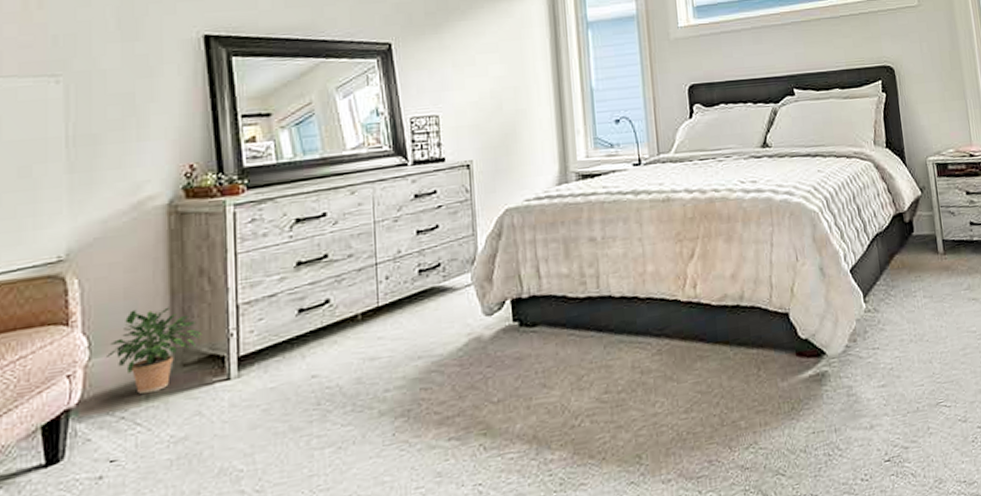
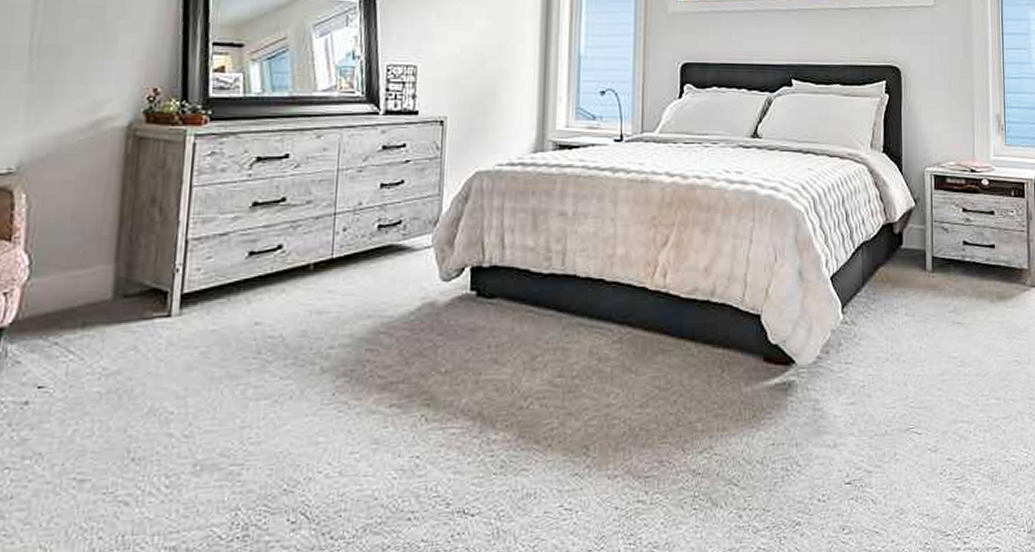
potted plant: present [105,307,203,395] -> none [45,232,148,322]

